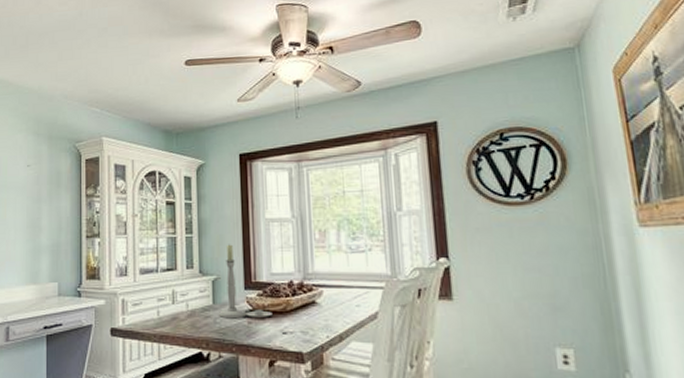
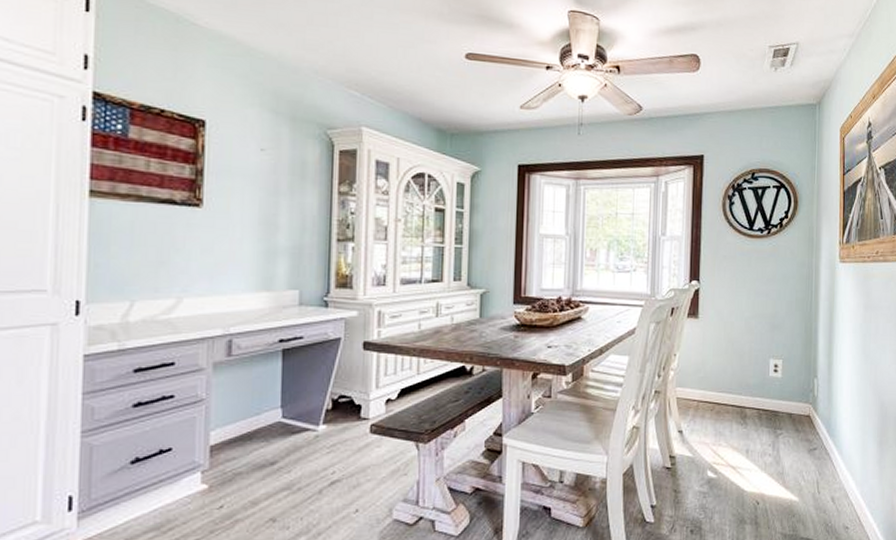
candlestick: present [219,244,272,319] -> none [485,257,539,333]

